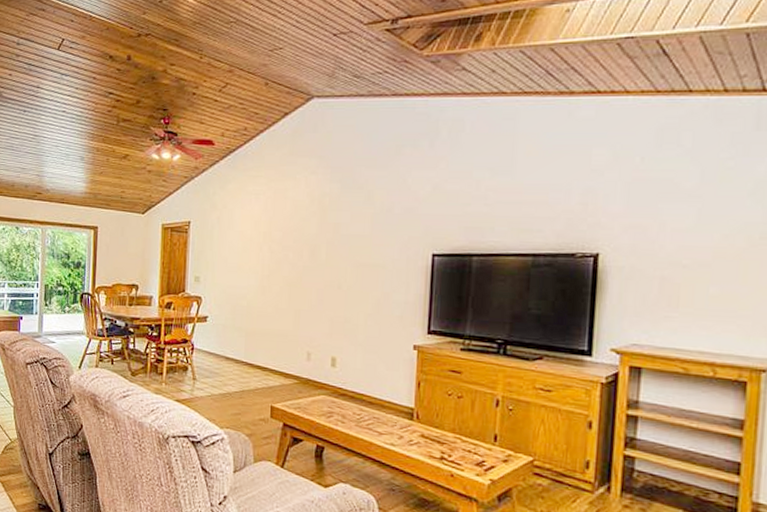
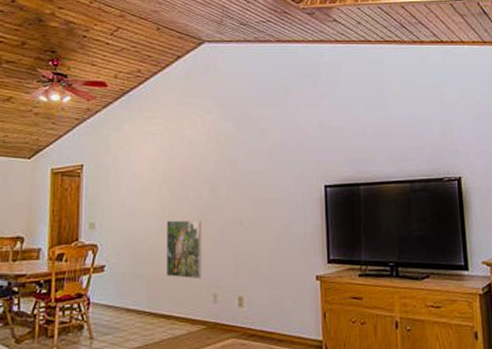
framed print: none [264,279,300,337] -> present [167,220,202,279]

